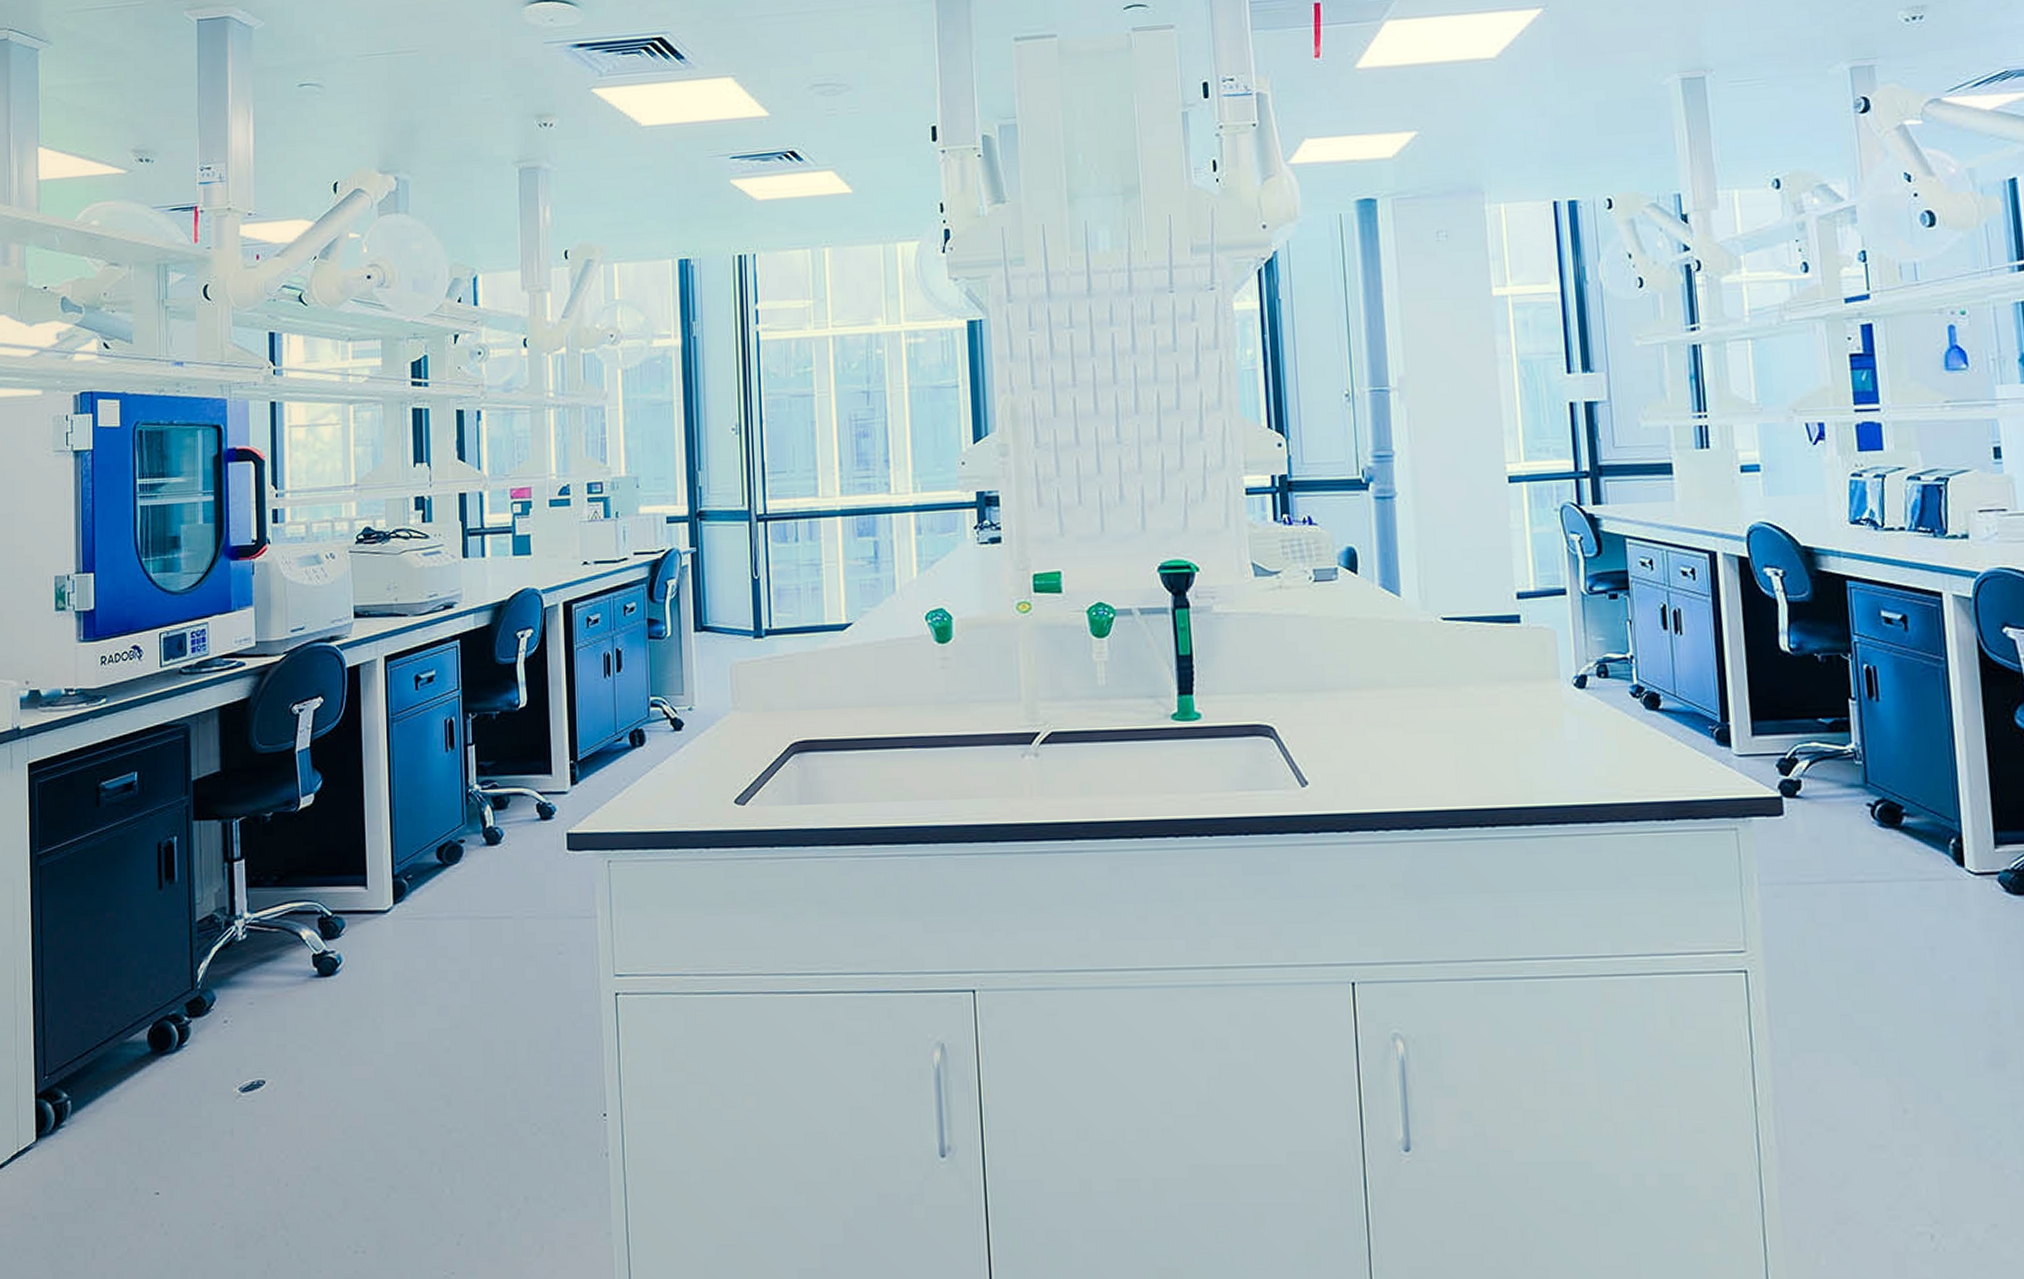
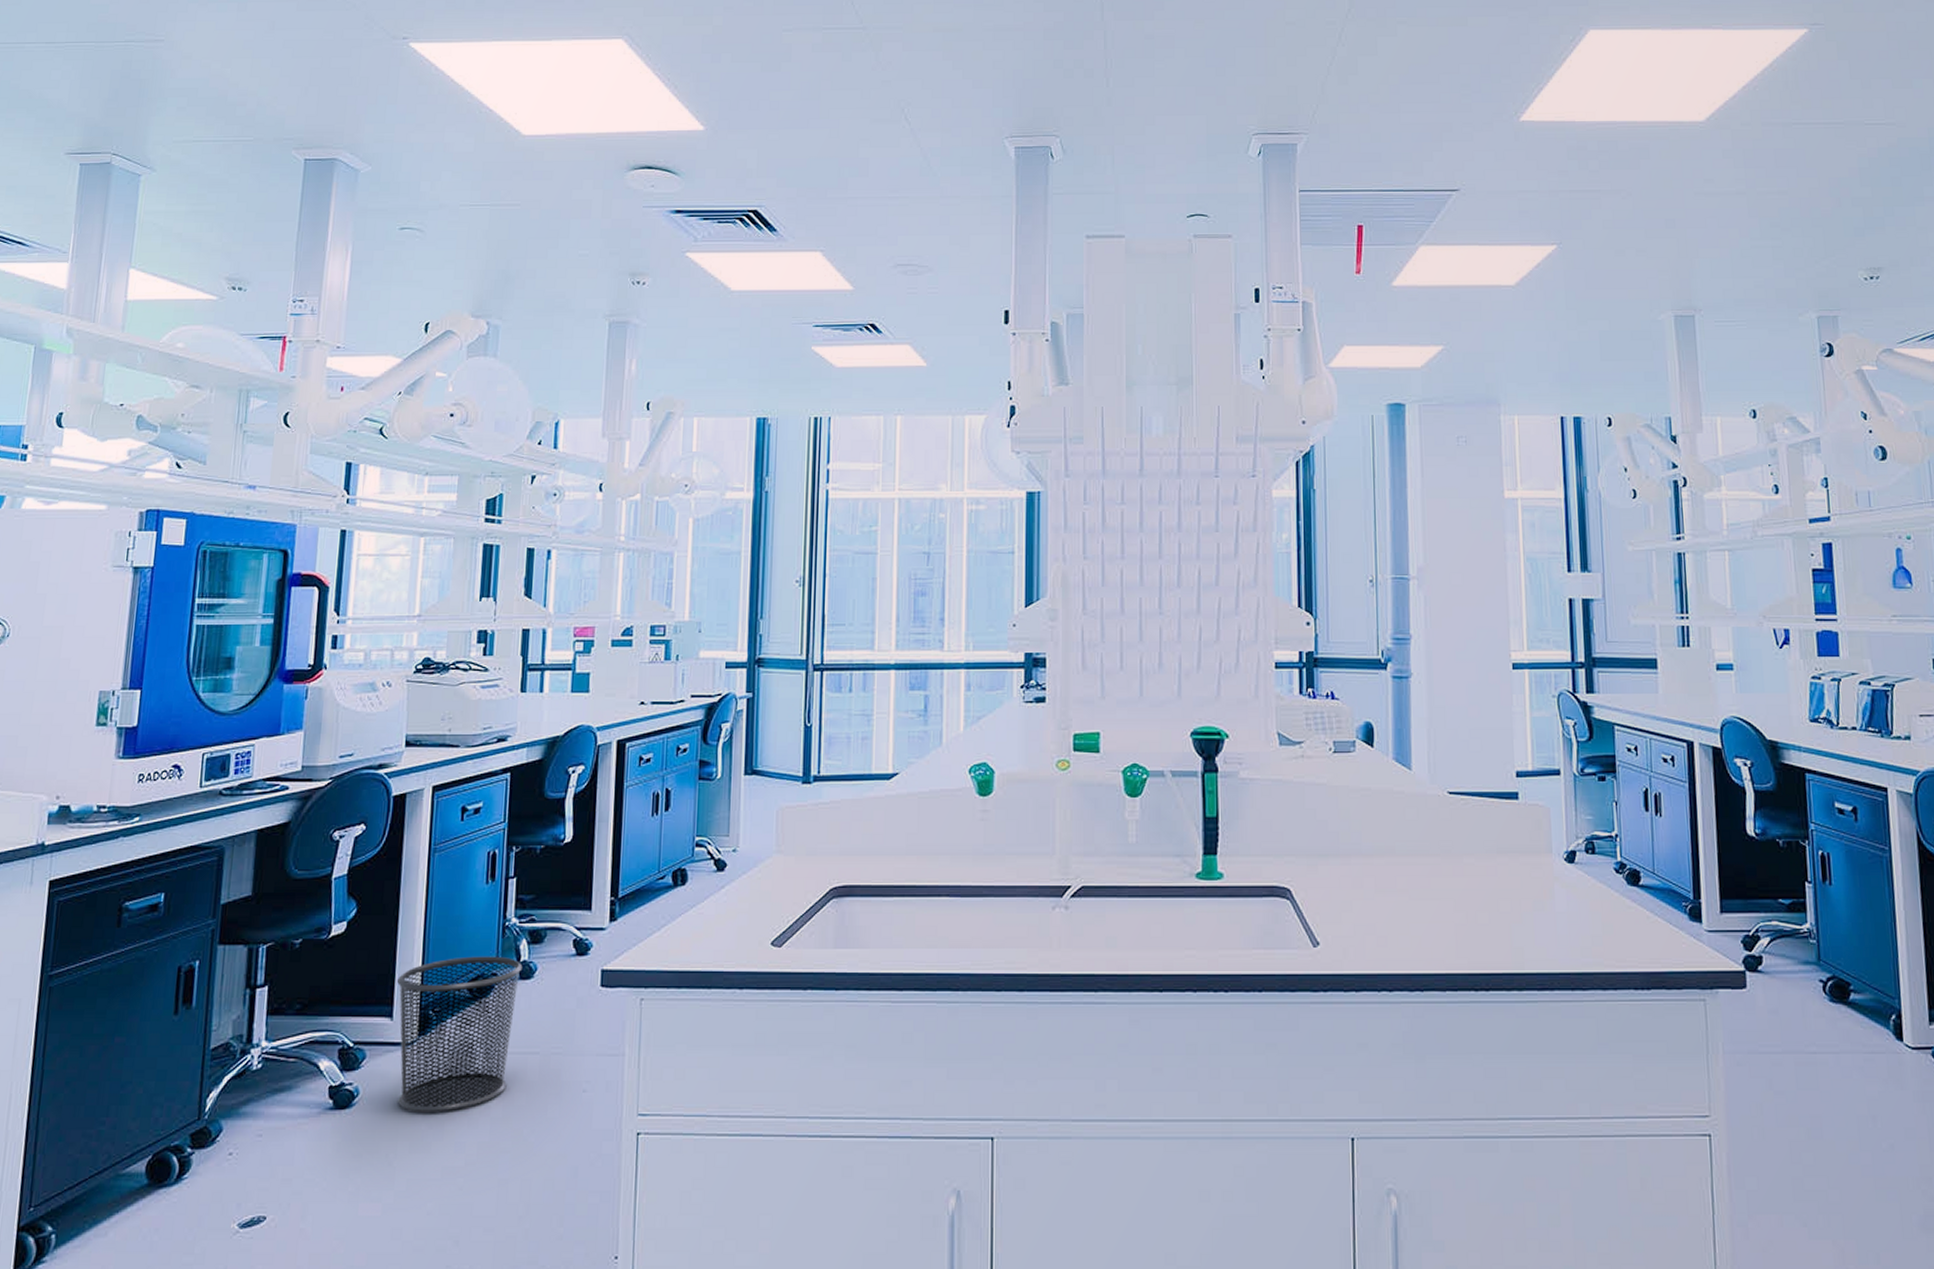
waste bin: none [367,823,489,978] -> present [396,956,523,1113]

